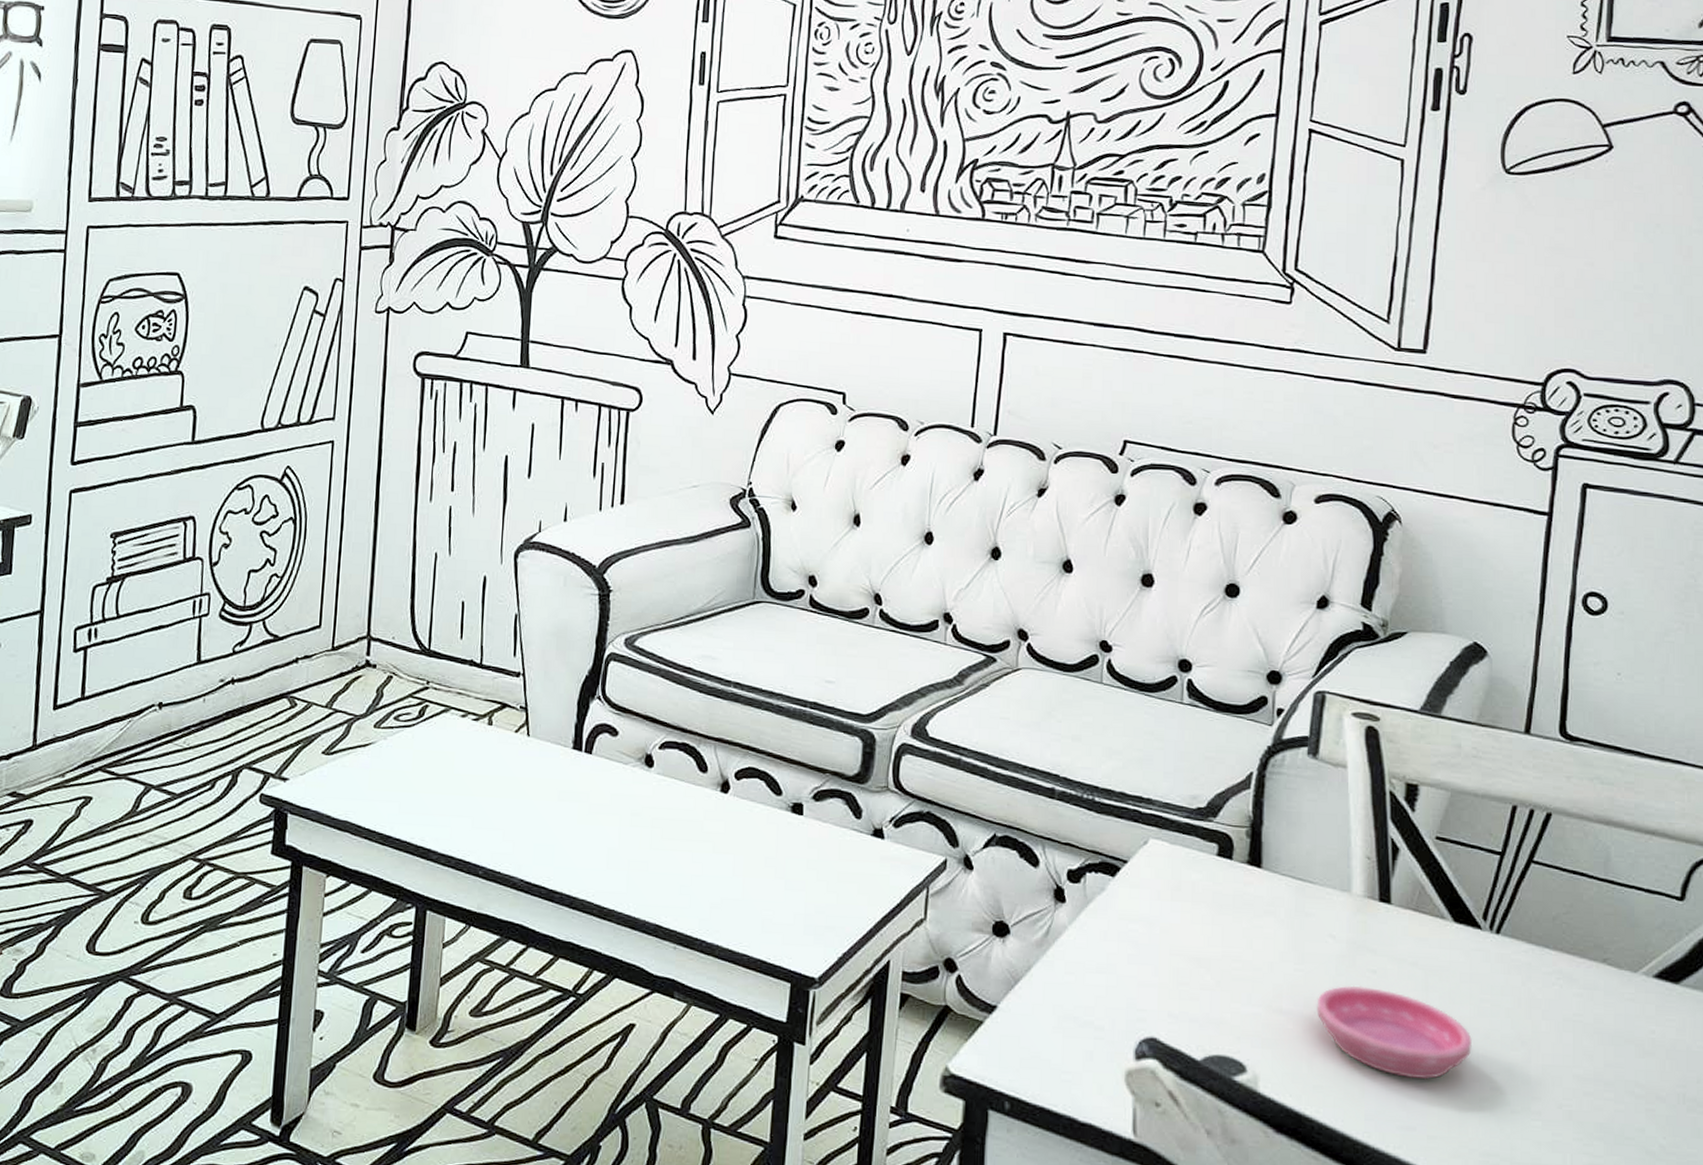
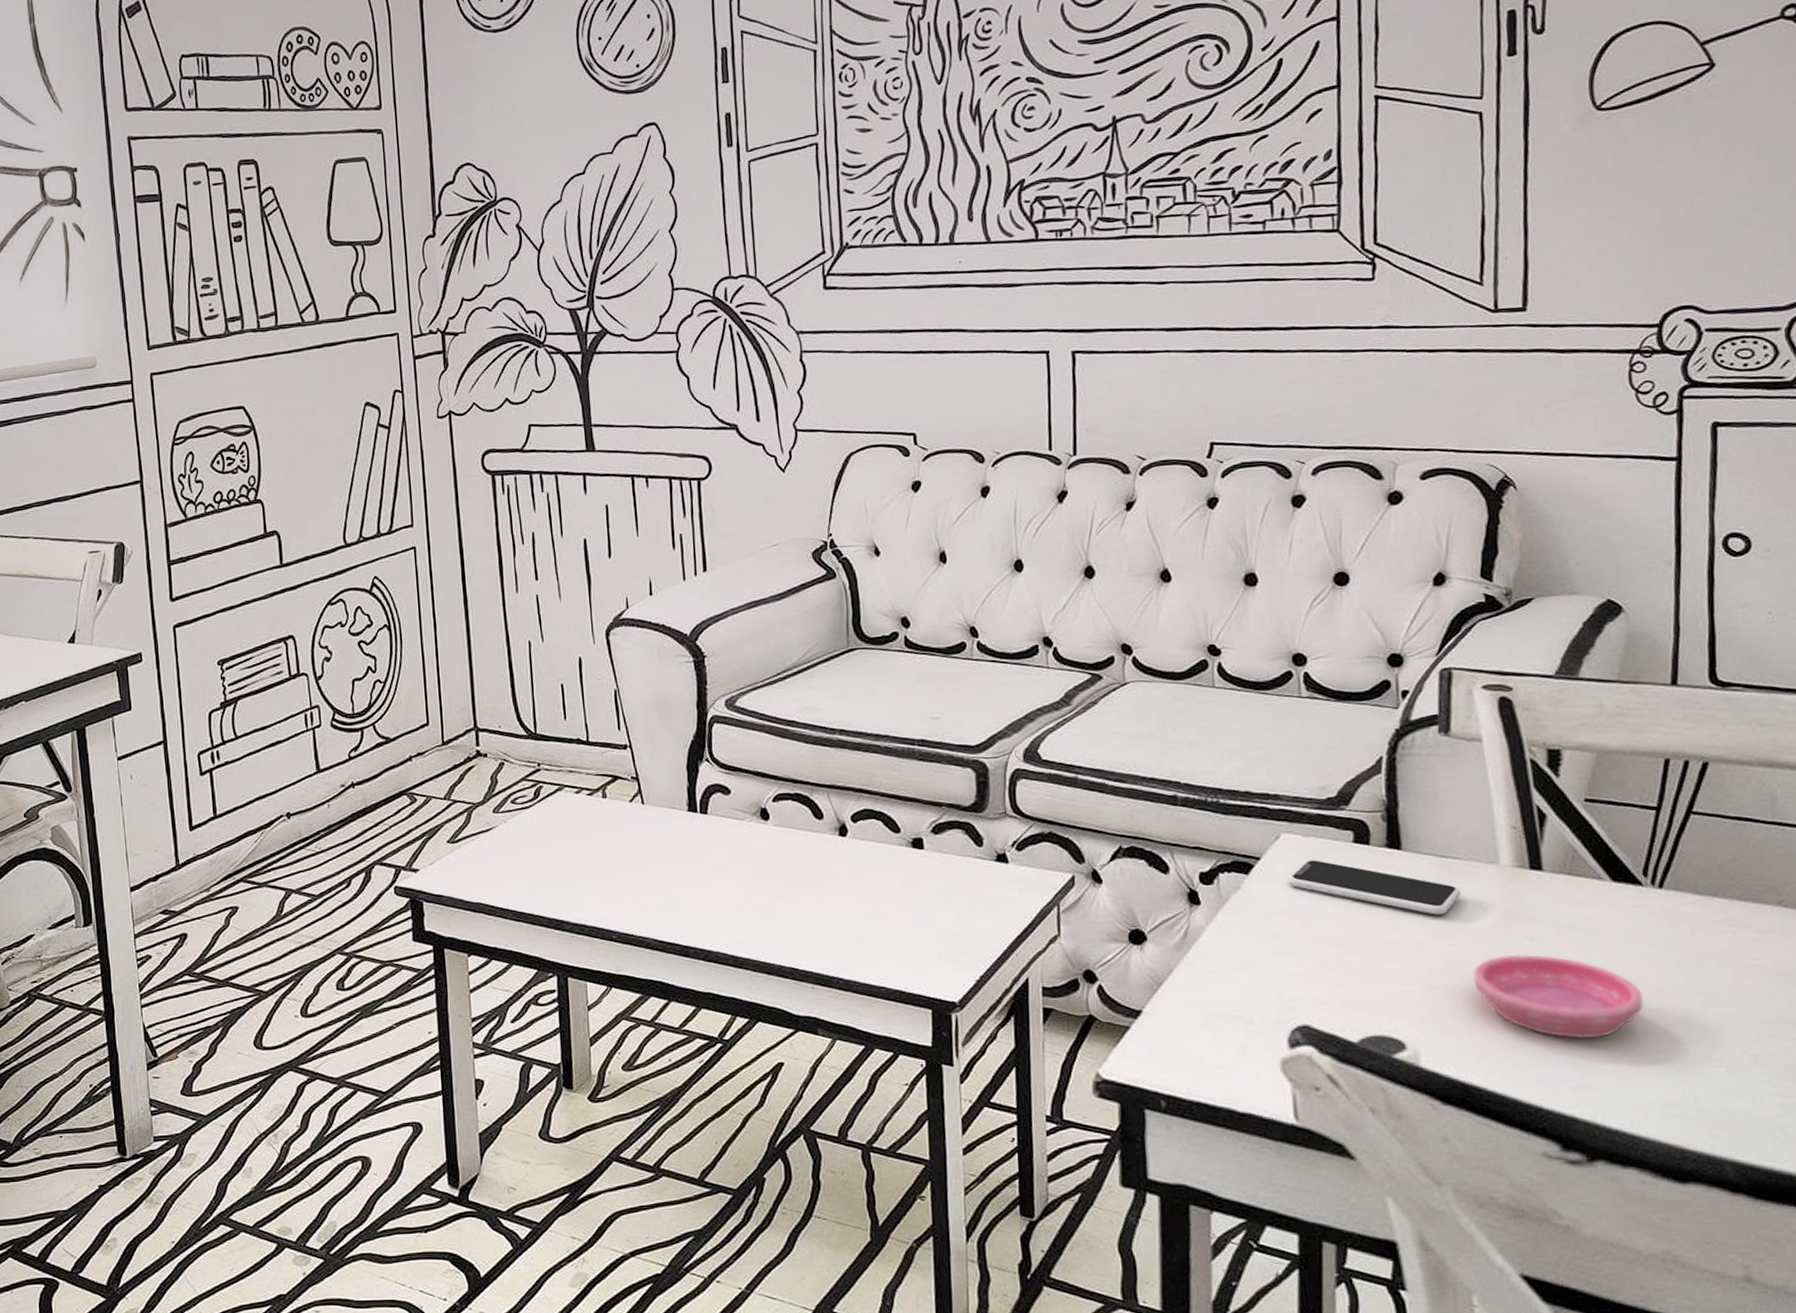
smartphone: none [1151,869,1313,938] -> present [1288,860,1461,915]

